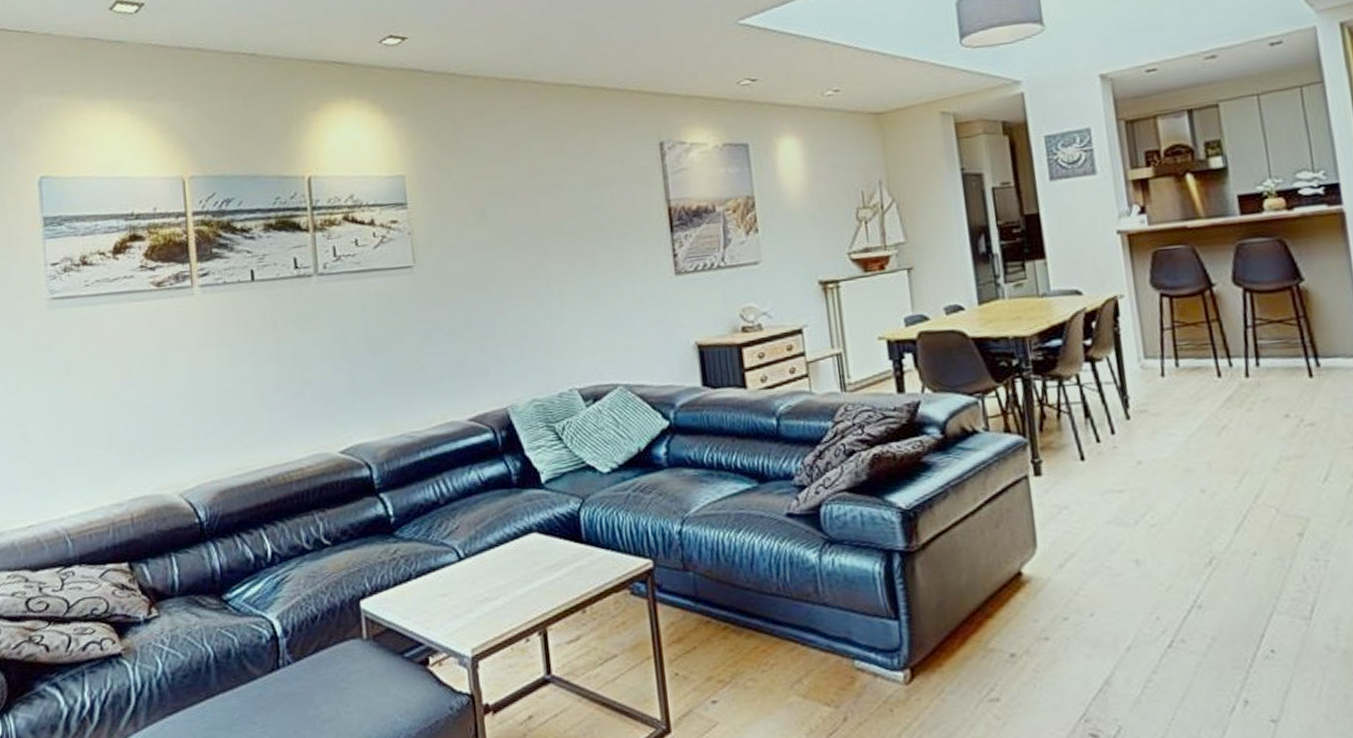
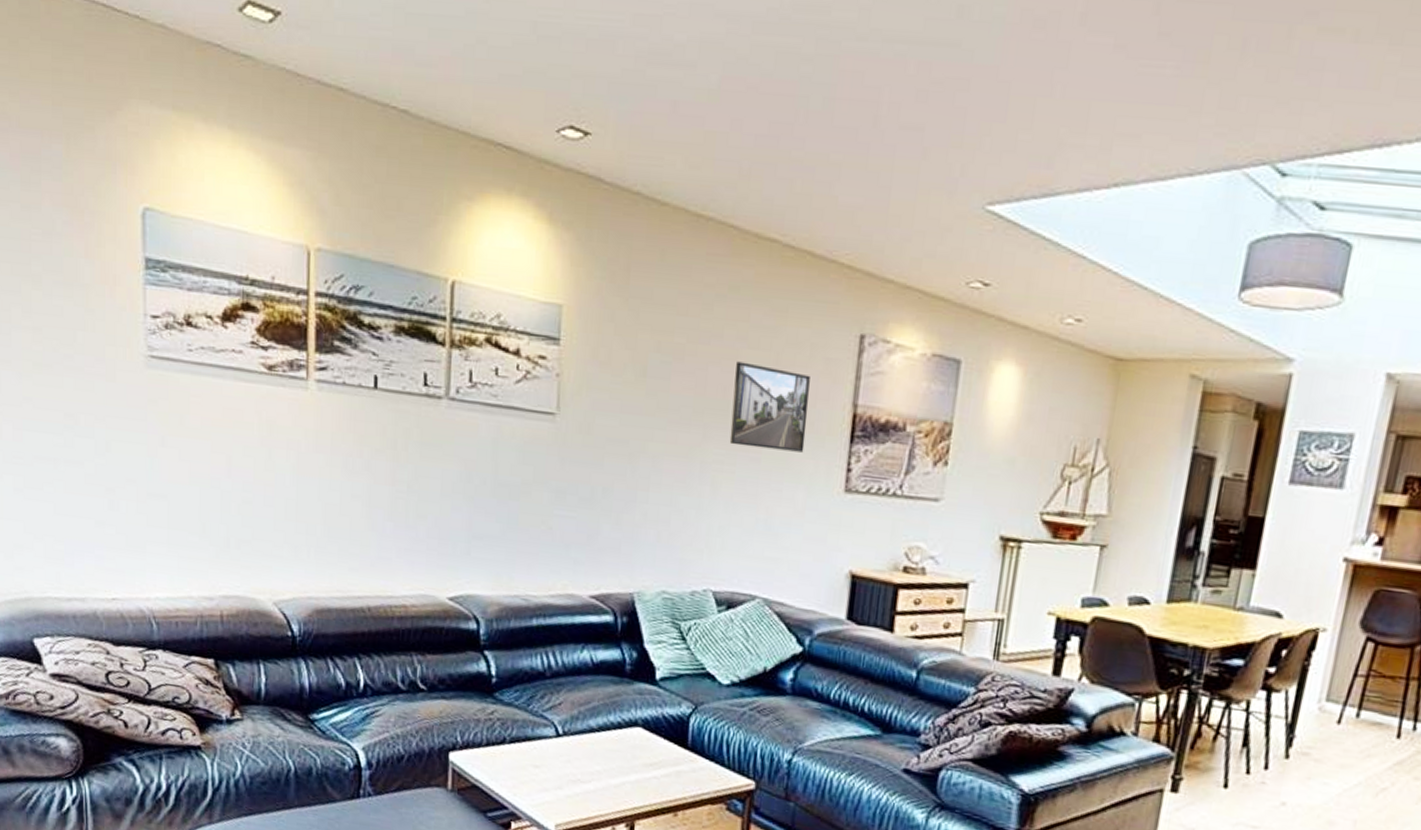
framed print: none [560,185,633,258] -> present [729,361,810,453]

